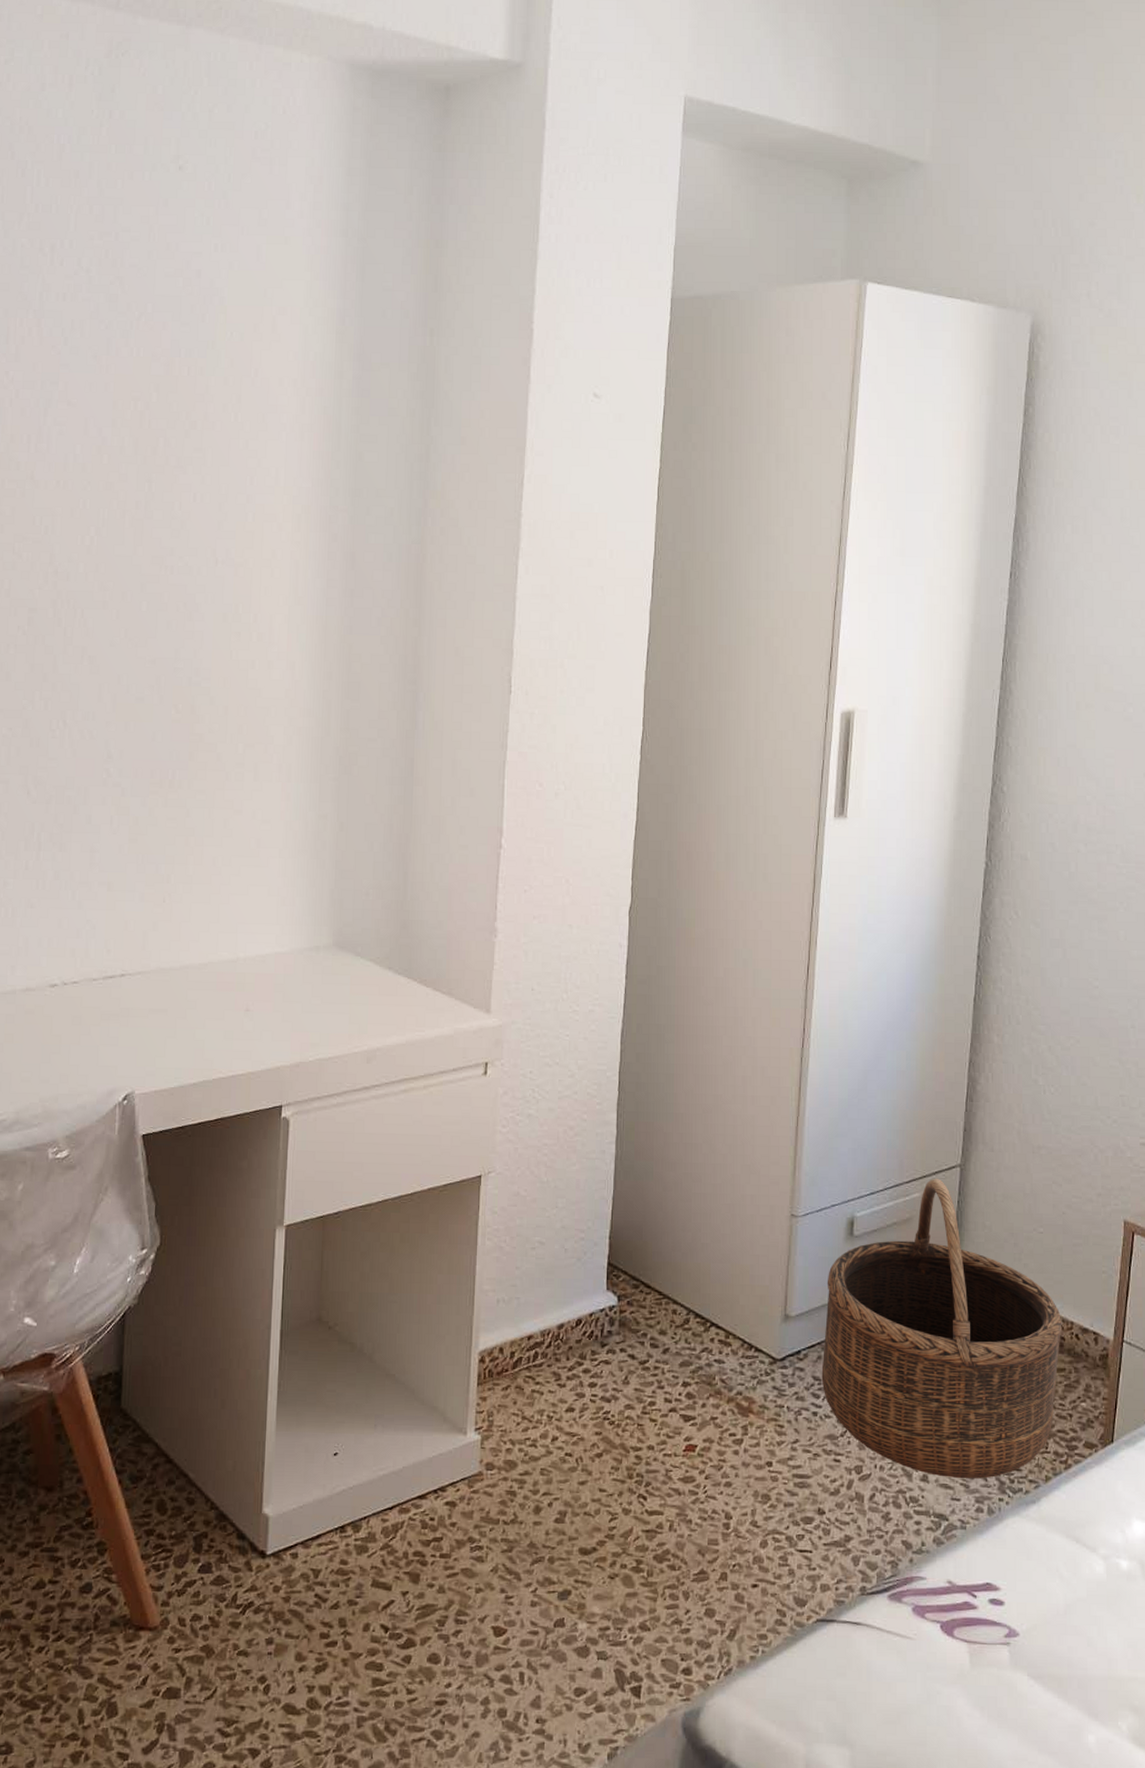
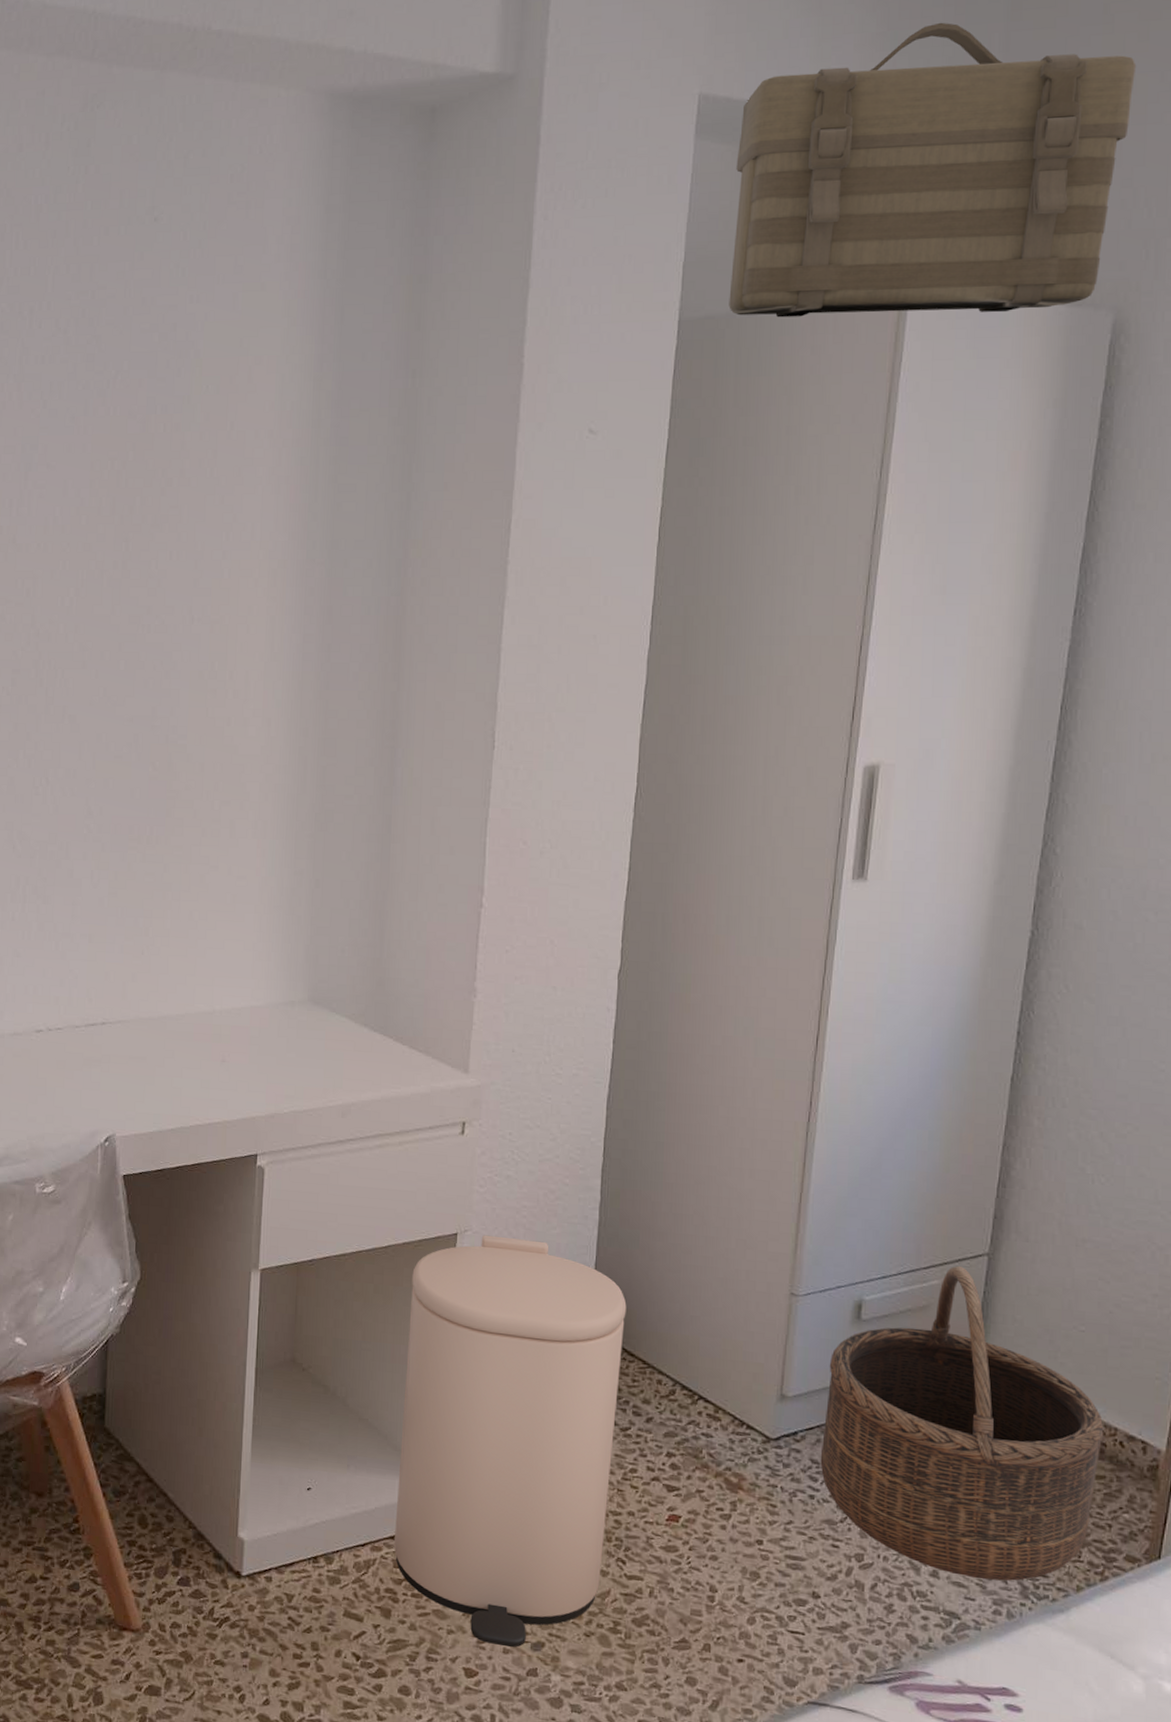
pedal bin: none [422,1175,643,1600] -> present [394,1235,627,1648]
suitcase: none [714,54,1041,309] -> present [729,22,1137,318]

